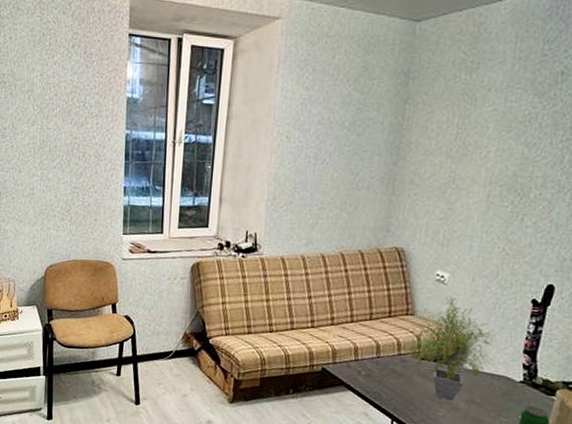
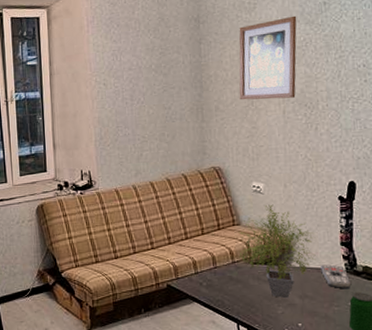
wall art: none [439,83,526,181] -> present [239,15,297,100]
remote control: none [495,371,527,401] -> present [321,264,352,289]

